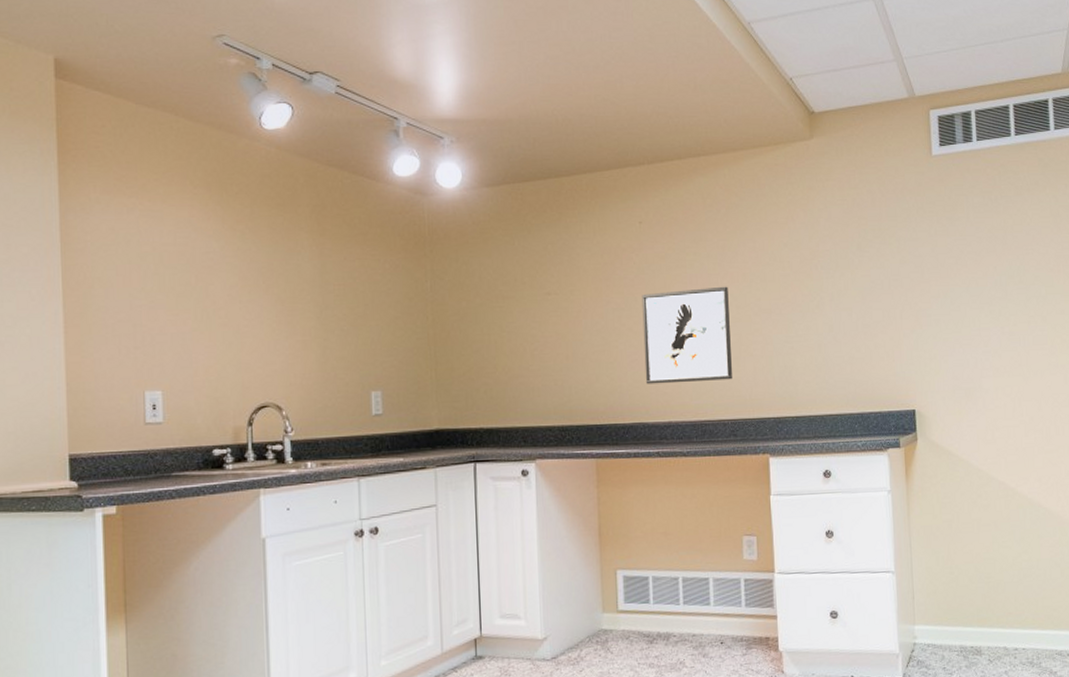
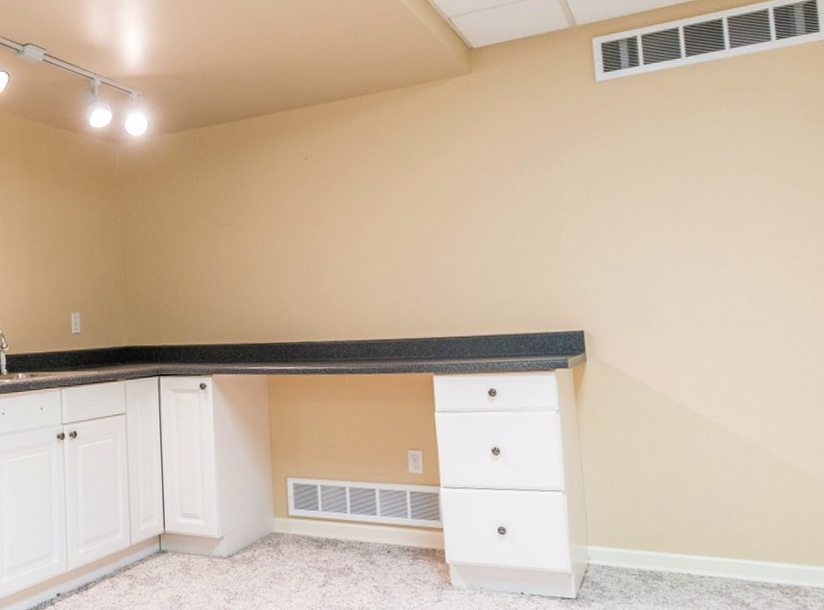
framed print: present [642,286,732,384] -> none [308,214,396,306]

